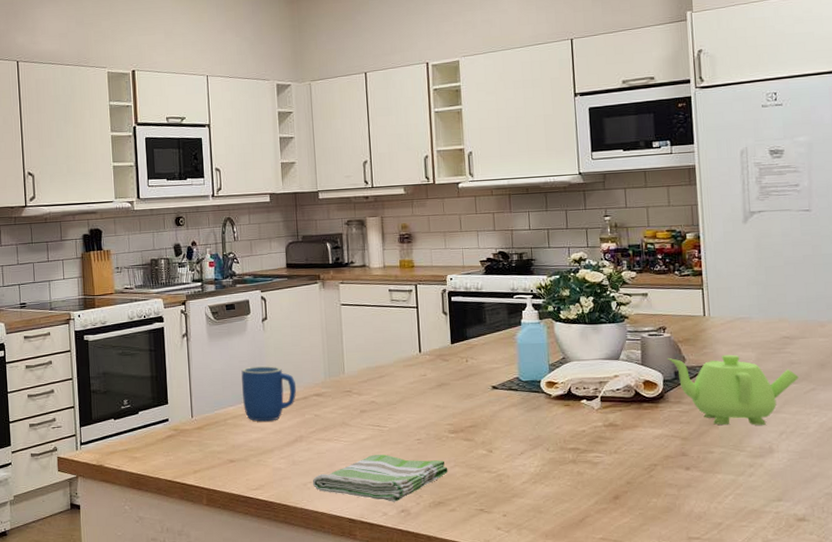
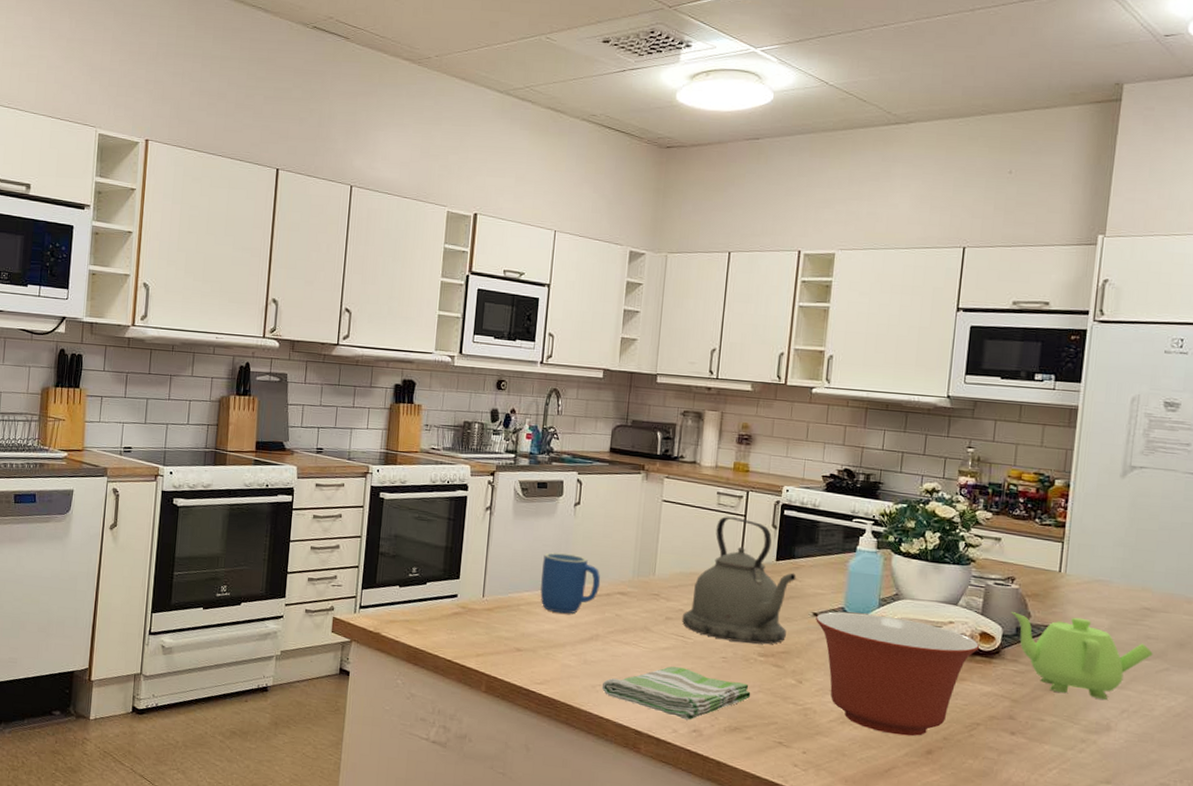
kettle: none [375,310,472,424] -> present [681,516,796,645]
mixing bowl: none [495,379,646,486] -> present [816,611,980,737]

